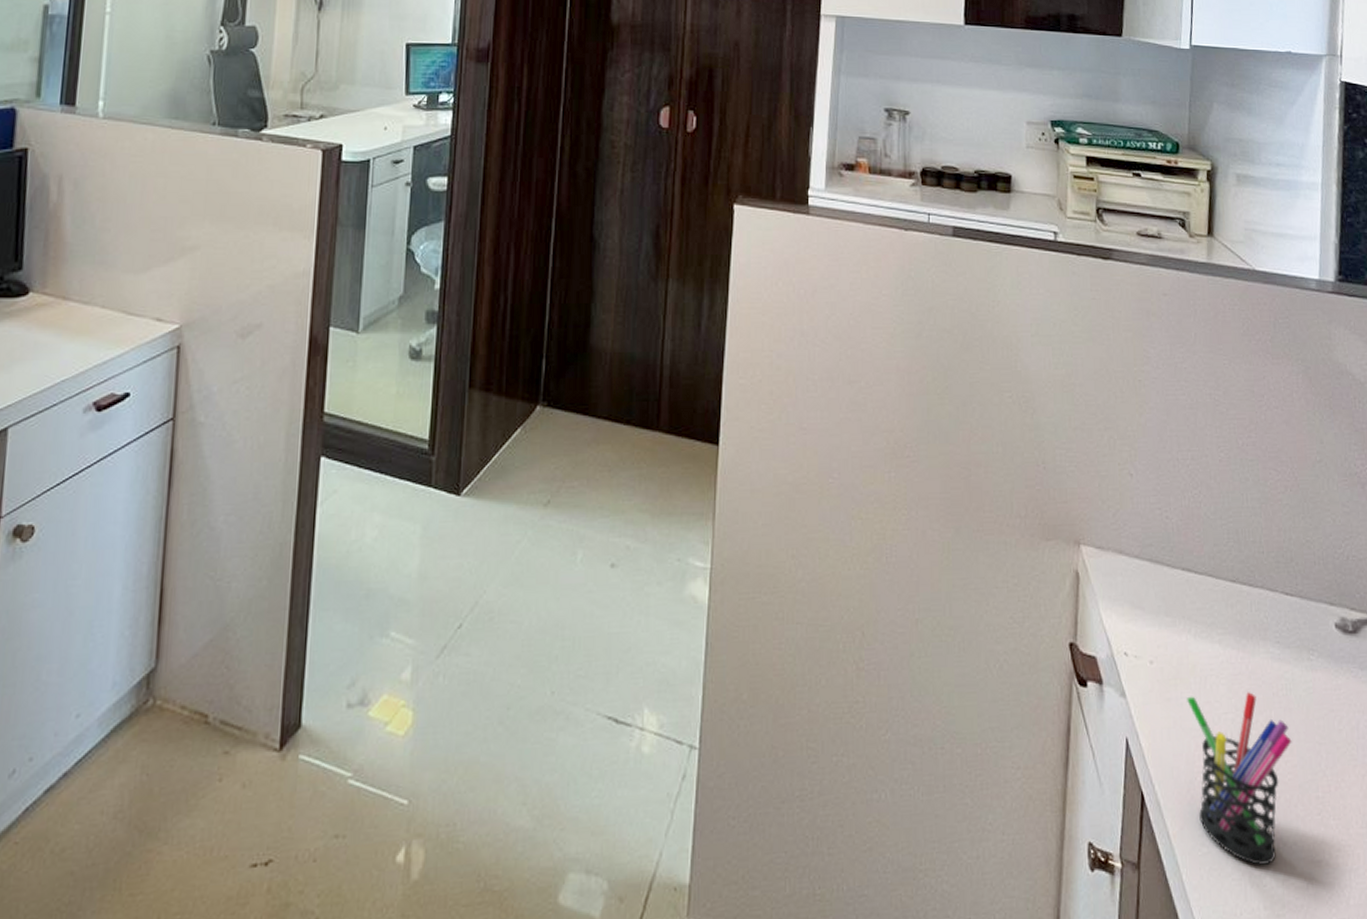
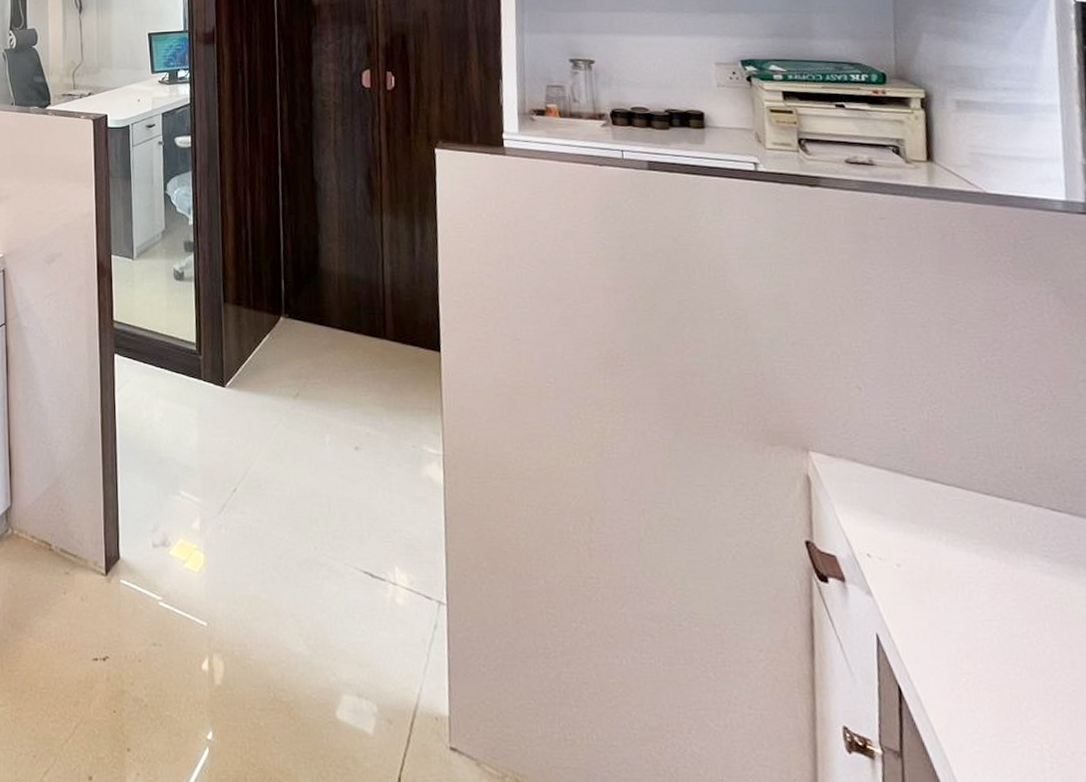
pen holder: present [1187,692,1292,865] -> none [943,600,1073,771]

